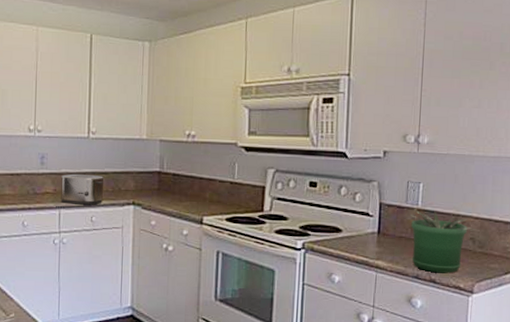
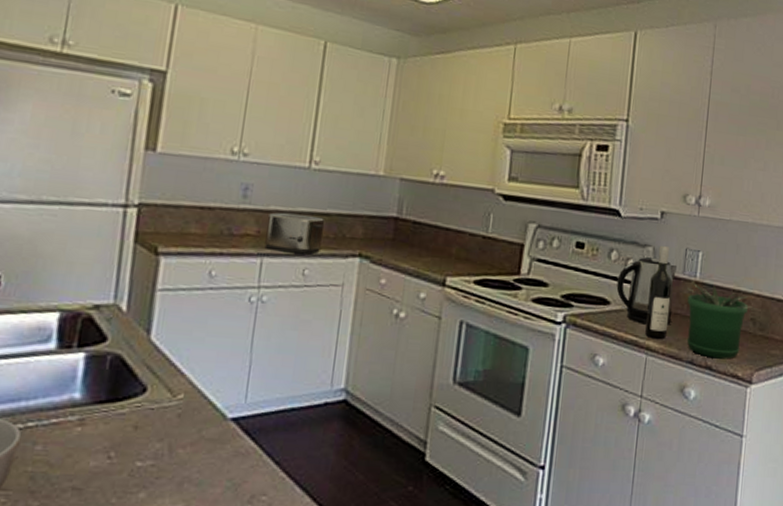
kettle: none [347,190,401,247] -> present [616,256,678,325]
bottle: none [374,179,397,259] -> present [645,245,673,339]

